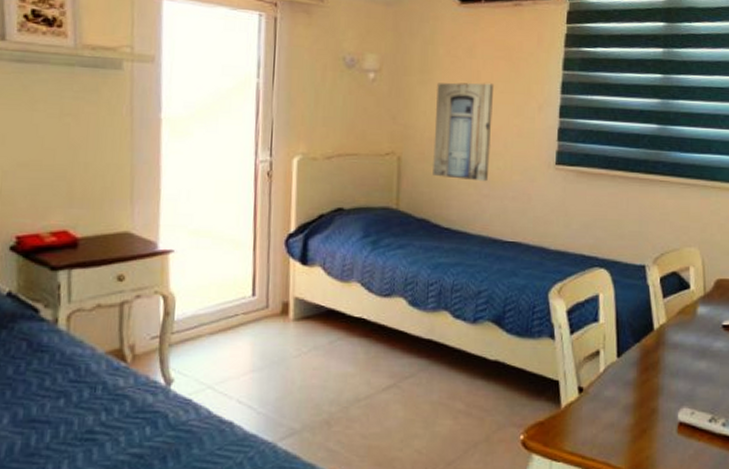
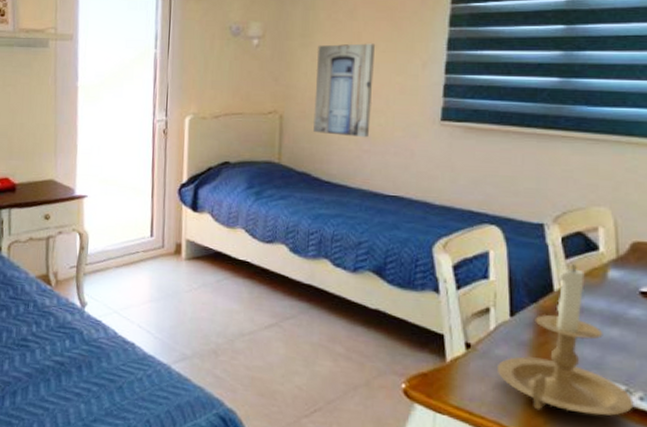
candle holder: none [605,303,718,446] -> present [496,264,634,416]

